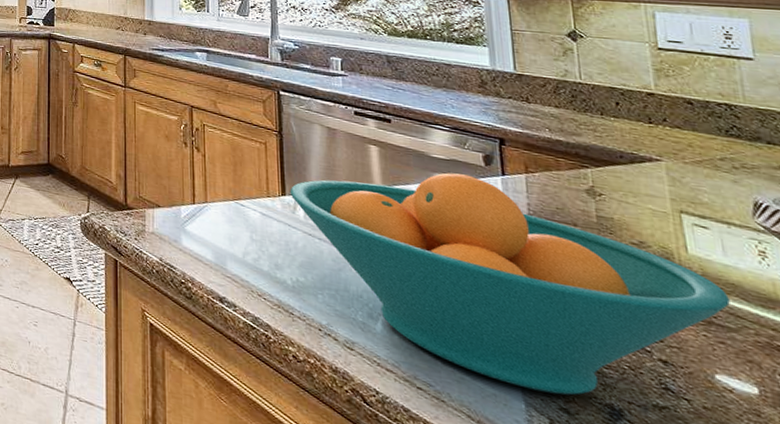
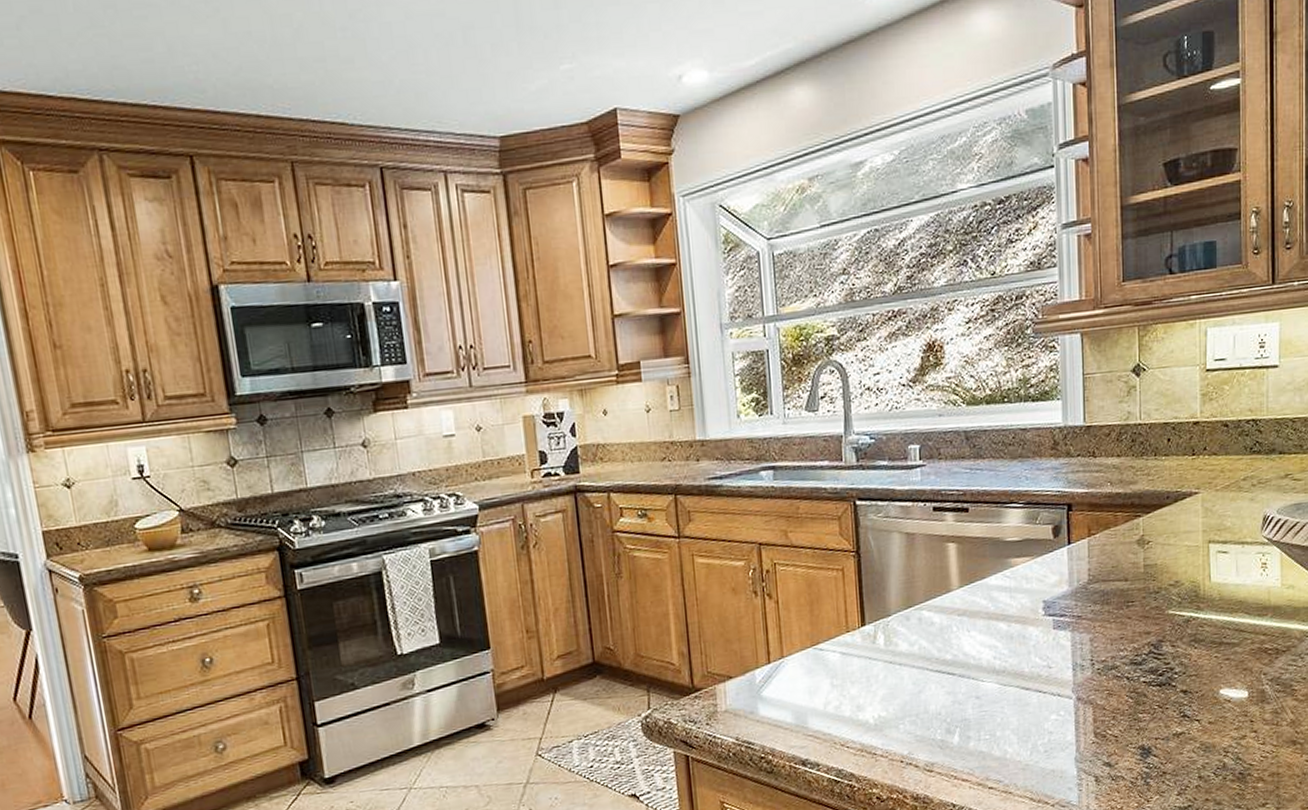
fruit bowl: present [289,172,730,396] -> none [869,552,1237,756]

